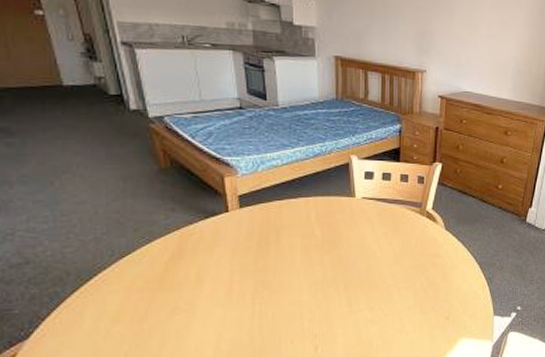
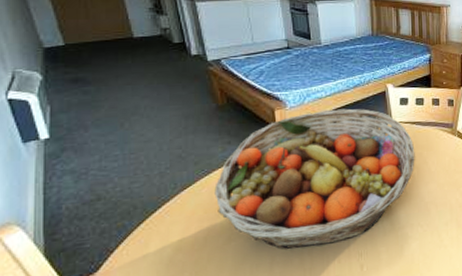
fruit basket: none [156,179,379,326] -> present [214,108,415,250]

